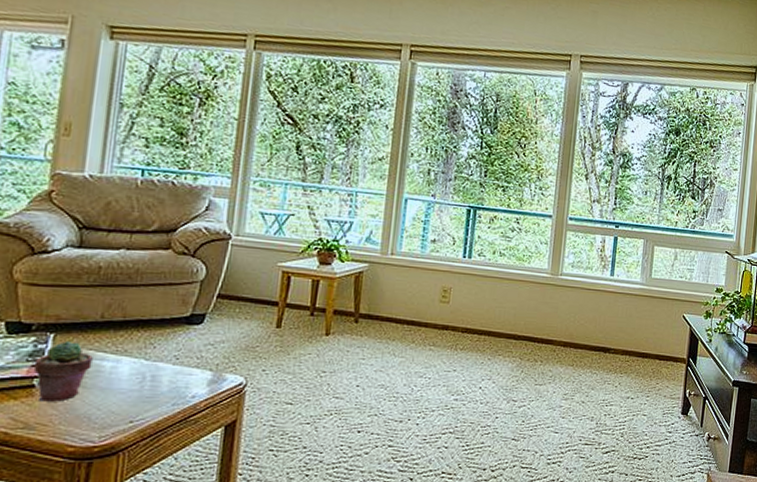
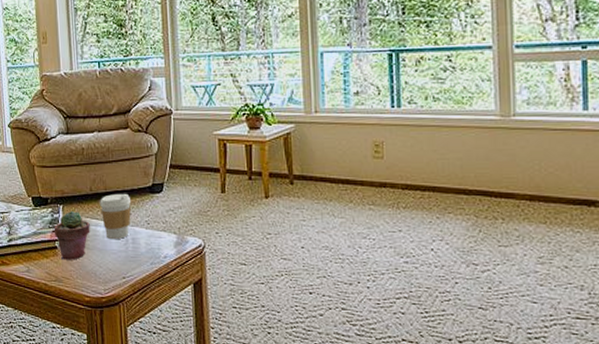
coffee cup: none [112,323,159,377] -> present [100,193,132,240]

